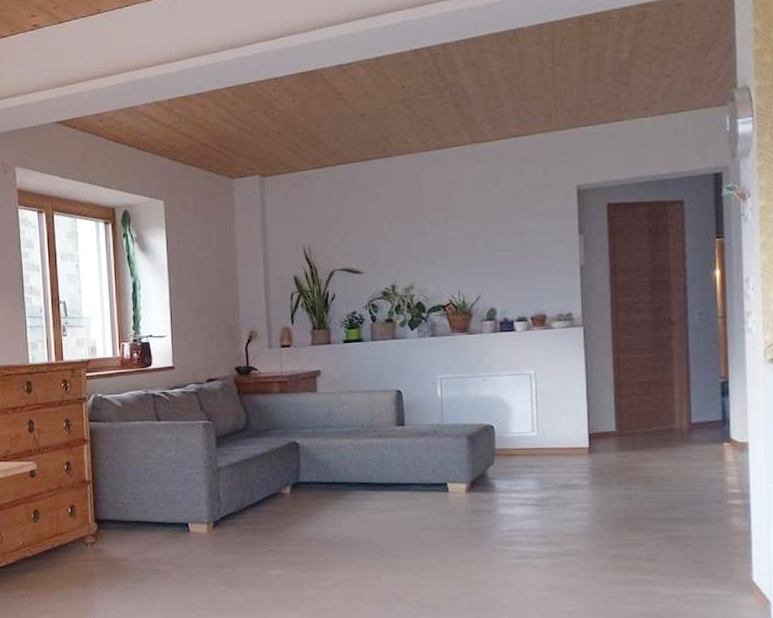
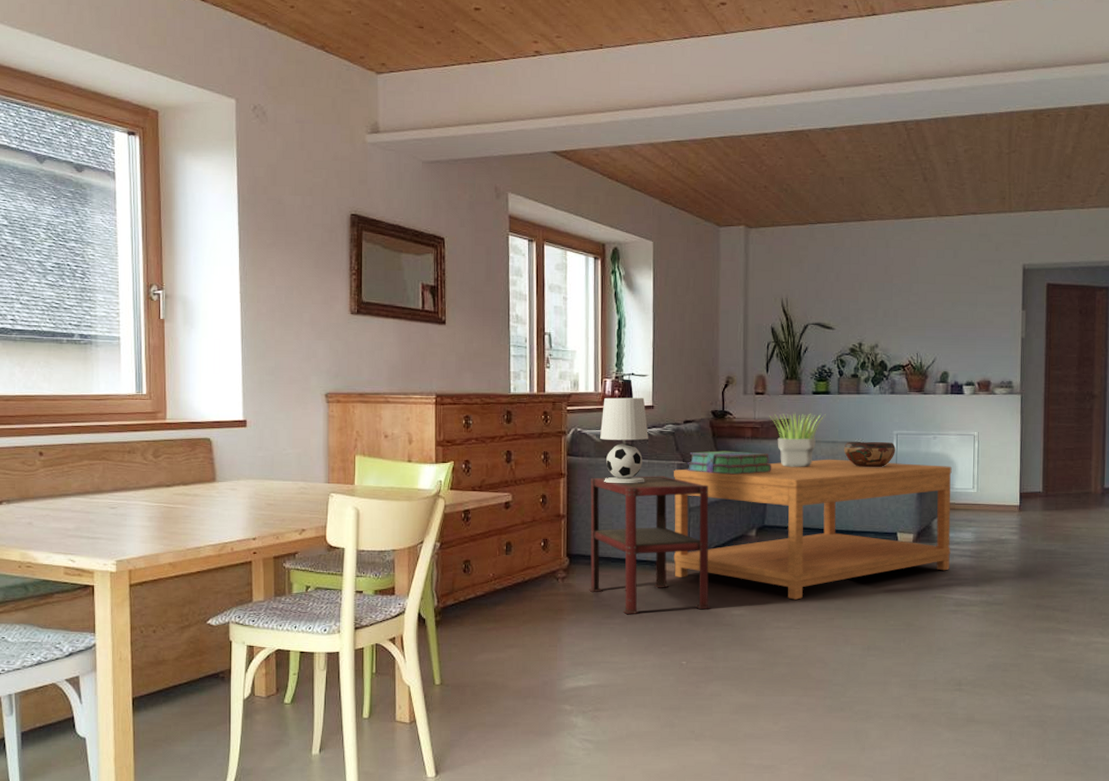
side table: none [114,436,246,578] -> present [589,476,710,615]
table lamp: none [121,359,171,447] -> present [600,397,648,484]
coffee table: none [199,409,511,558] -> present [673,459,952,600]
stack of books: none [213,407,304,432] -> present [687,451,772,475]
potted plant: none [297,363,360,420] -> present [769,413,826,467]
decorative bowl: none [381,388,440,416] -> present [843,442,895,468]

